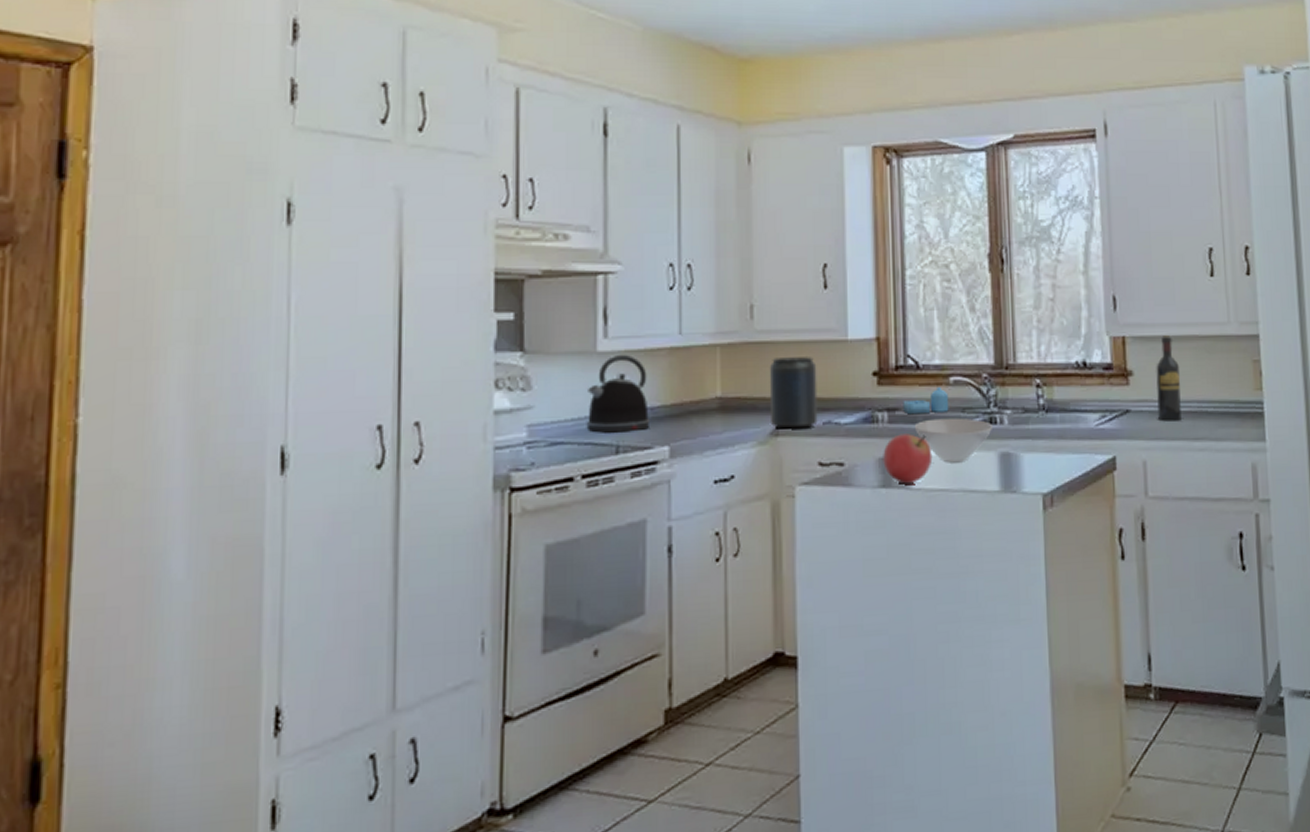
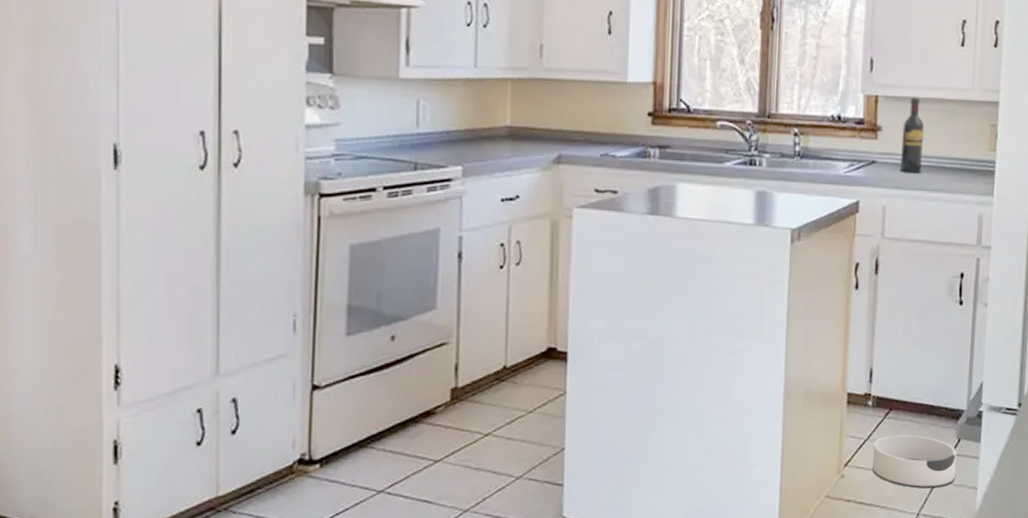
kettle: present [588,354,651,433] -> none [389,81,446,152]
soda can: present [769,357,818,429] -> none [554,94,598,159]
fruit: present [883,434,933,484] -> none [652,169,697,213]
soap dispenser: present [903,387,949,415] -> none [673,130,715,153]
bowl: present [914,417,994,463] -> none [682,157,753,197]
pet bowl: none [1161,732,1261,799] -> present [873,434,957,489]

